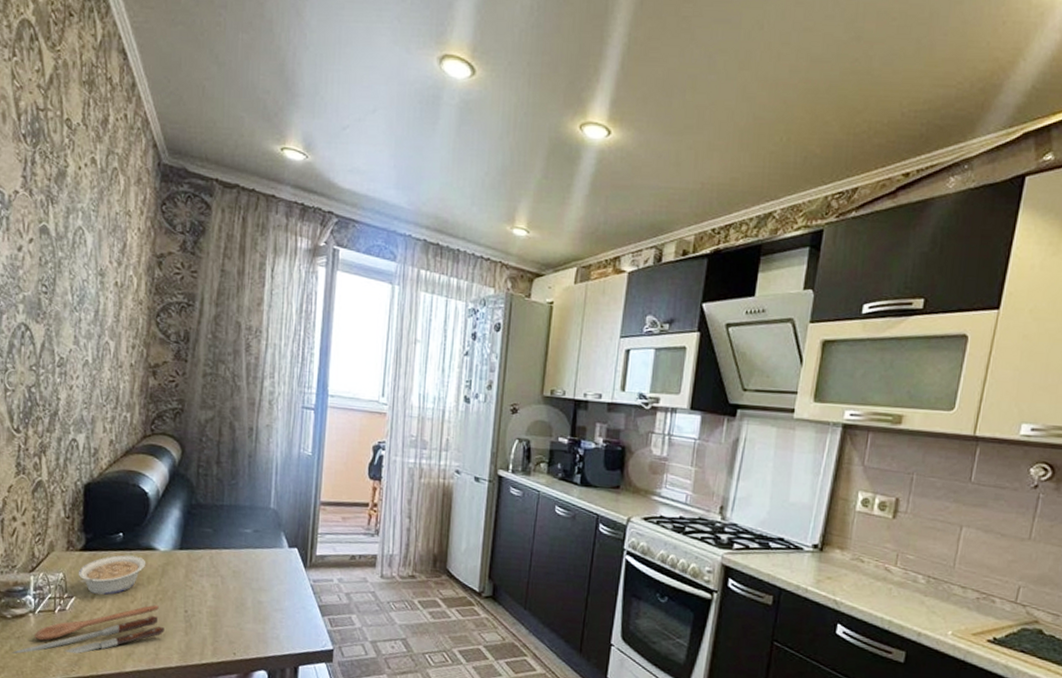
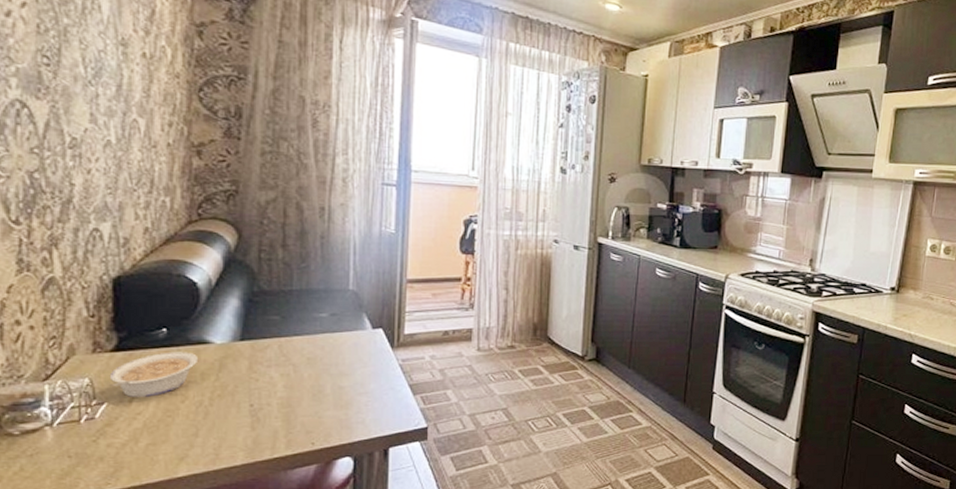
spoon: present [11,605,164,654] -> none [22,402,225,475]

